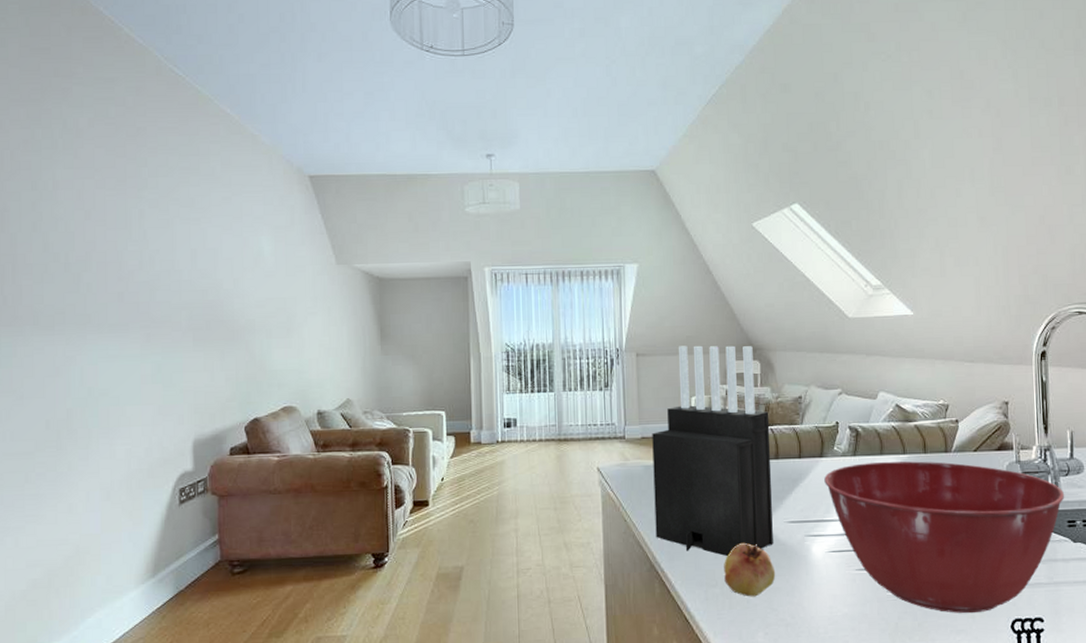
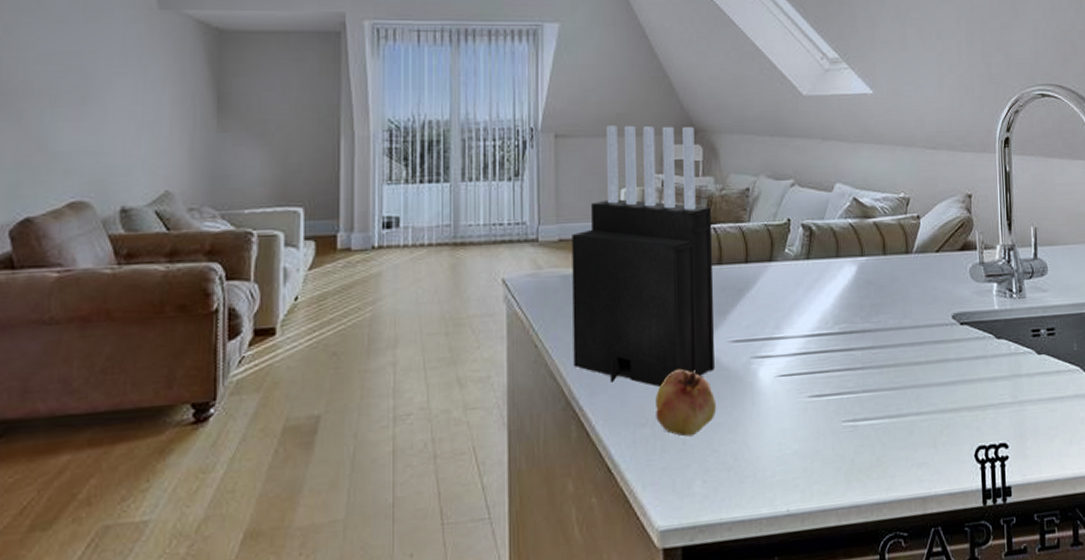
mixing bowl: present [824,461,1065,614] -> none [774,264,1029,443]

